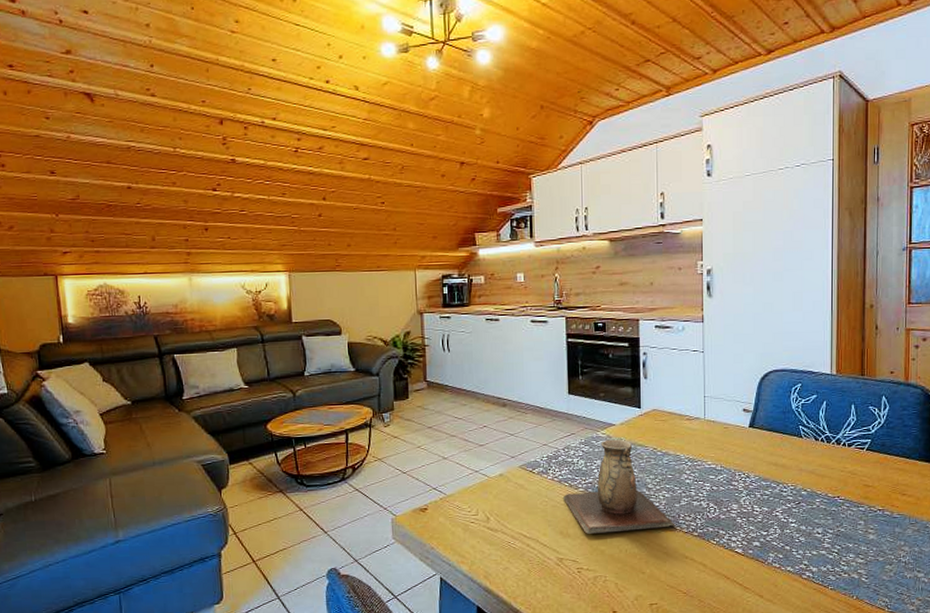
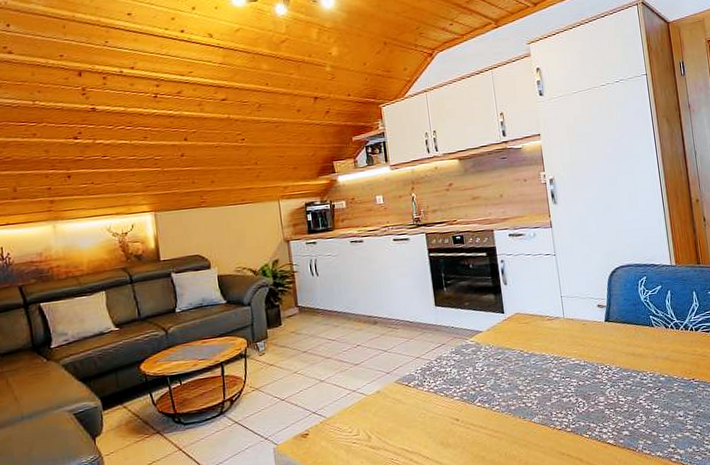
decorative vase: present [563,439,676,534] -> none [440,345,549,442]

